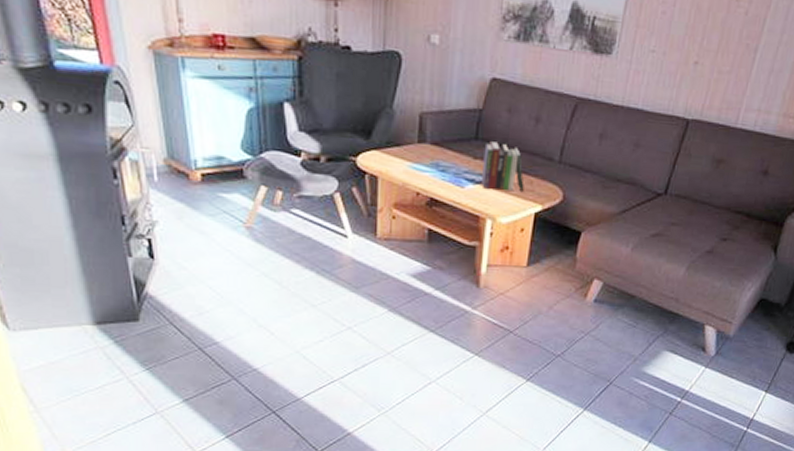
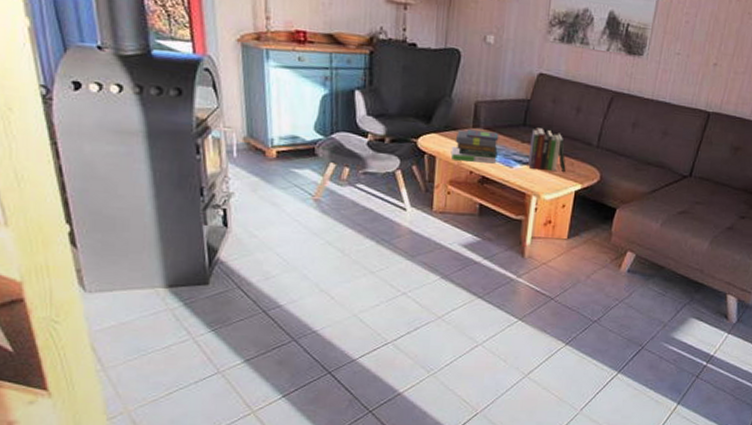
books: none [394,145,448,184] -> present [450,129,499,164]

